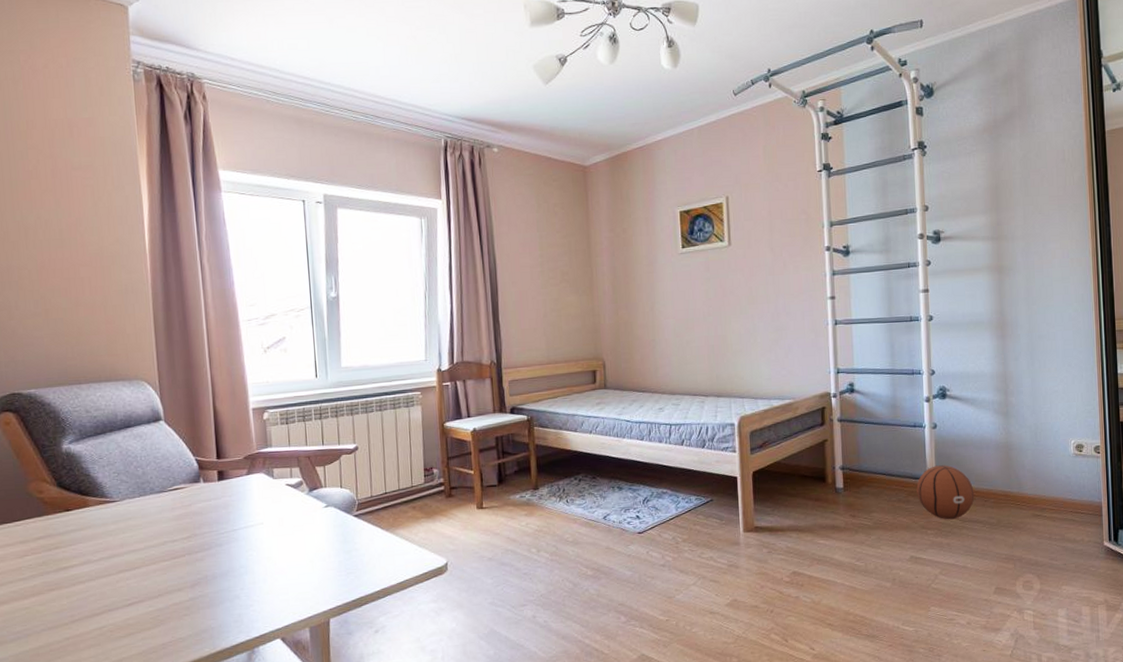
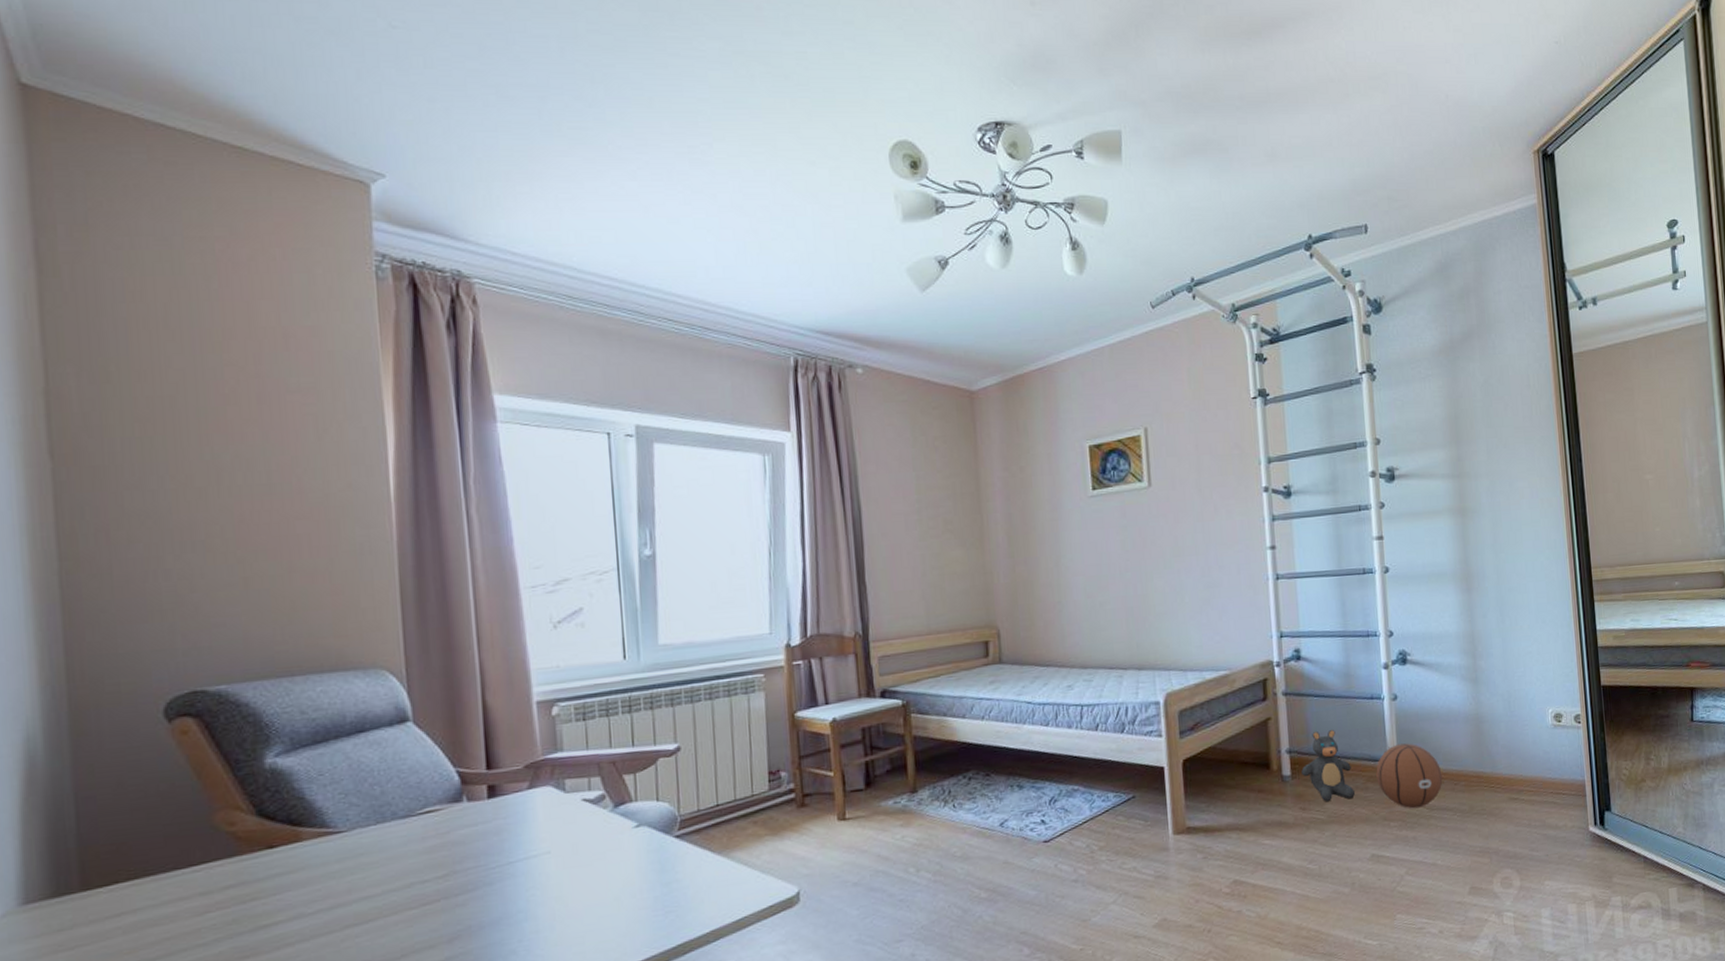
stuffed animal: none [852,452,897,511] -> present [1301,730,1355,802]

